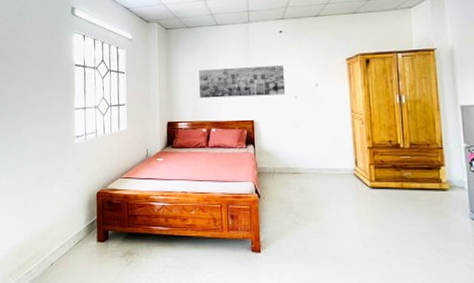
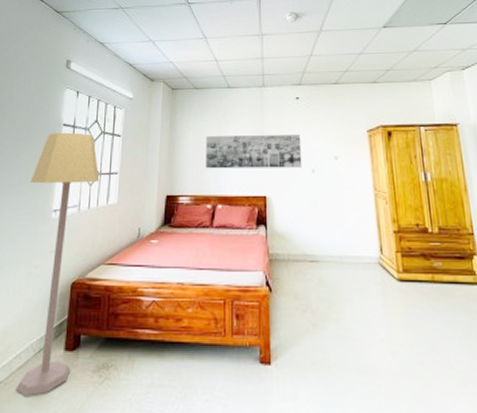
lamp: none [54,71,111,274] -> present [15,132,100,397]

